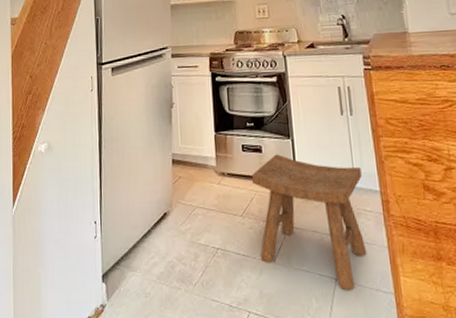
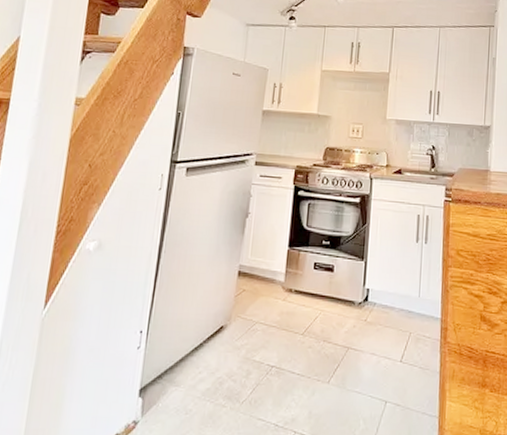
stool: present [252,154,367,290] -> none [316,275,427,412]

